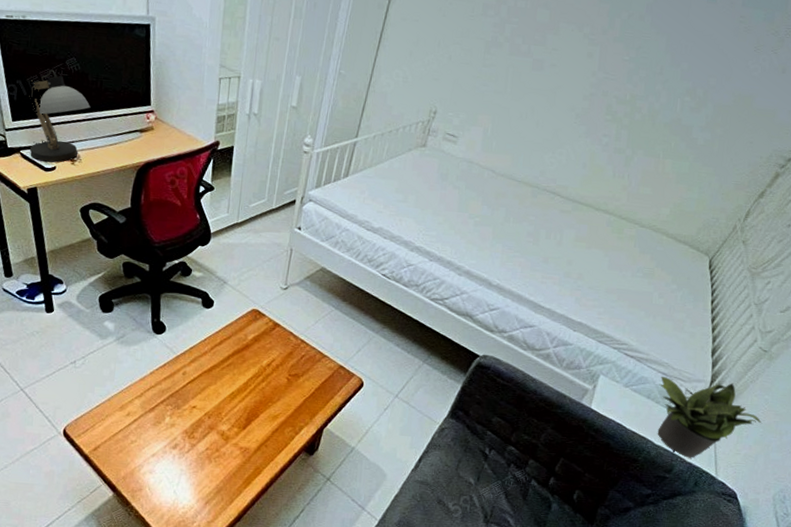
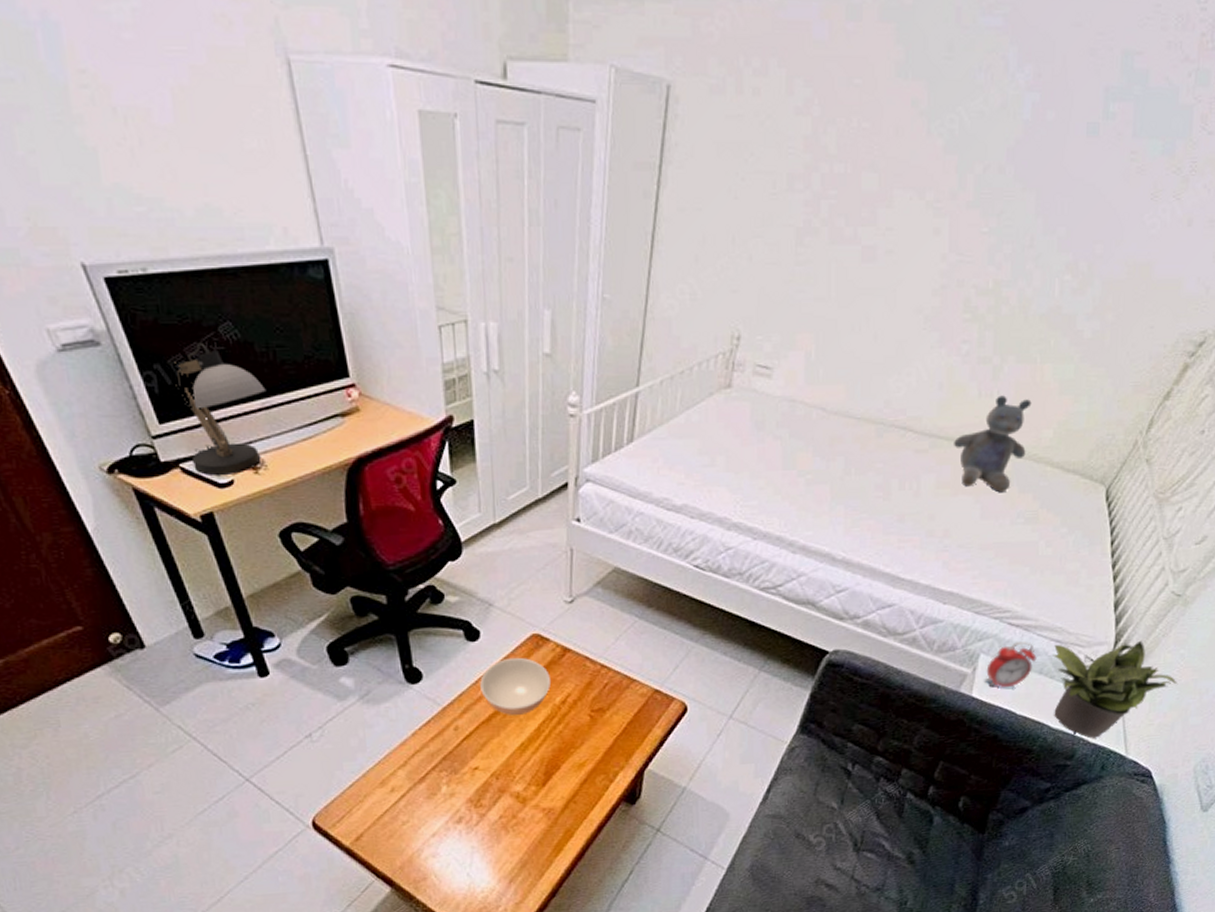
bowl: none [207,324,262,371] -> present [480,657,552,716]
stuffed bear: none [590,178,654,251] -> present [953,395,1032,492]
alarm clock: none [603,369,646,406] -> present [986,641,1037,688]

